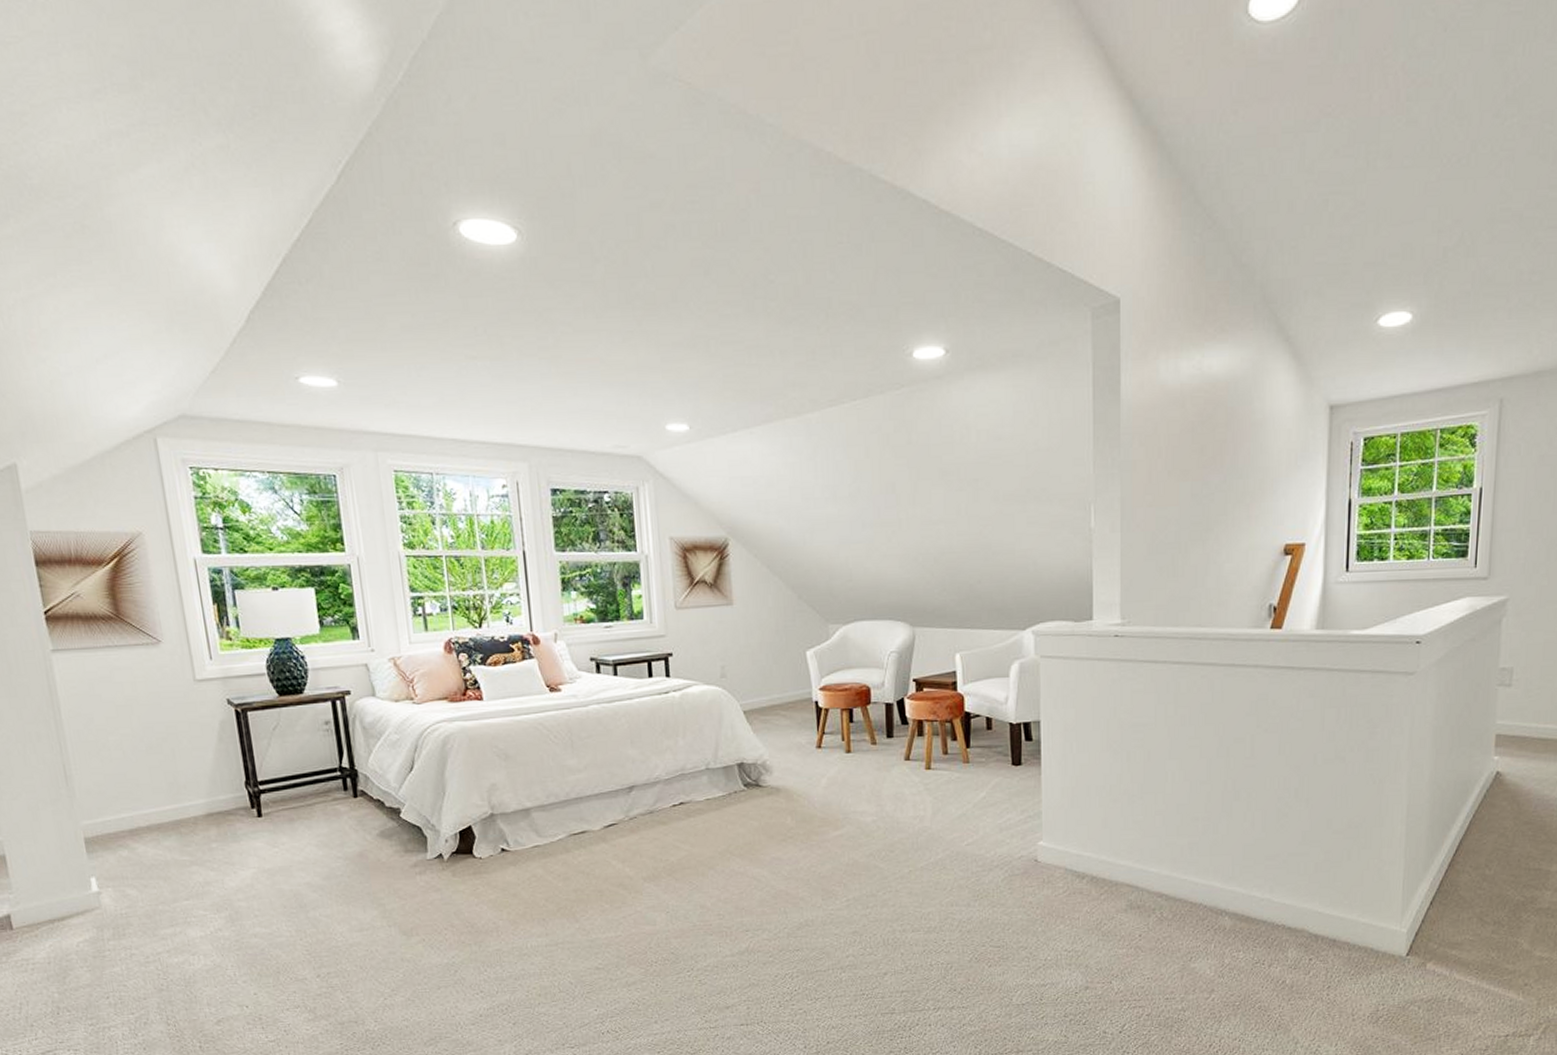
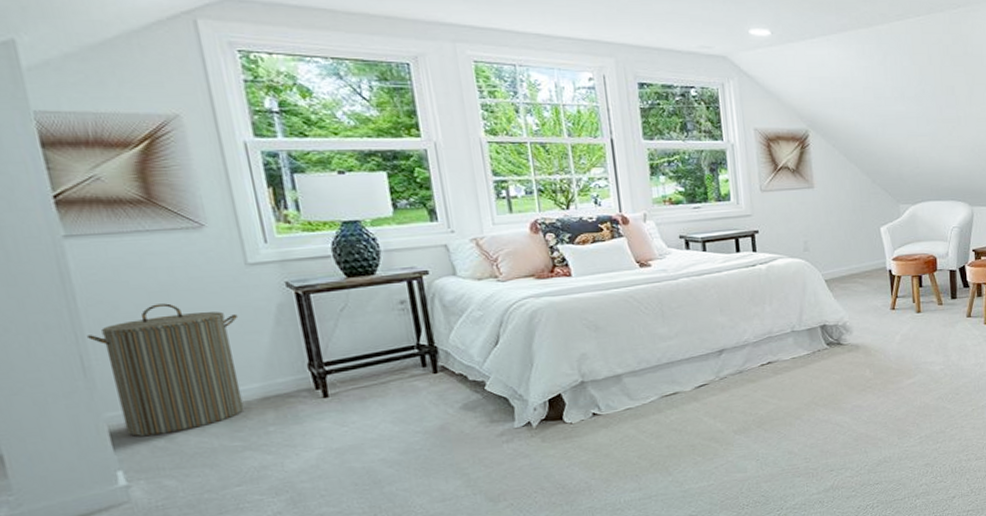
laundry hamper: none [68,717,192,846] -> present [86,303,244,437]

